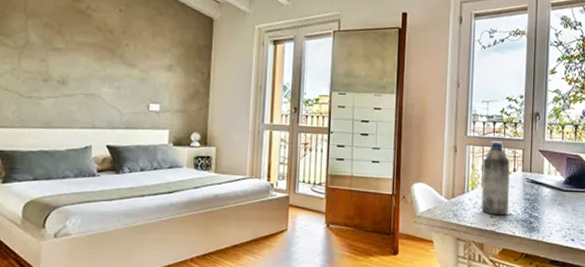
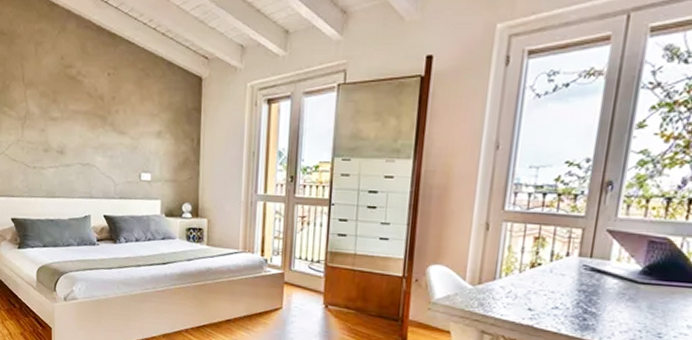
water bottle: present [481,141,510,216] -> none [516,217,562,309]

